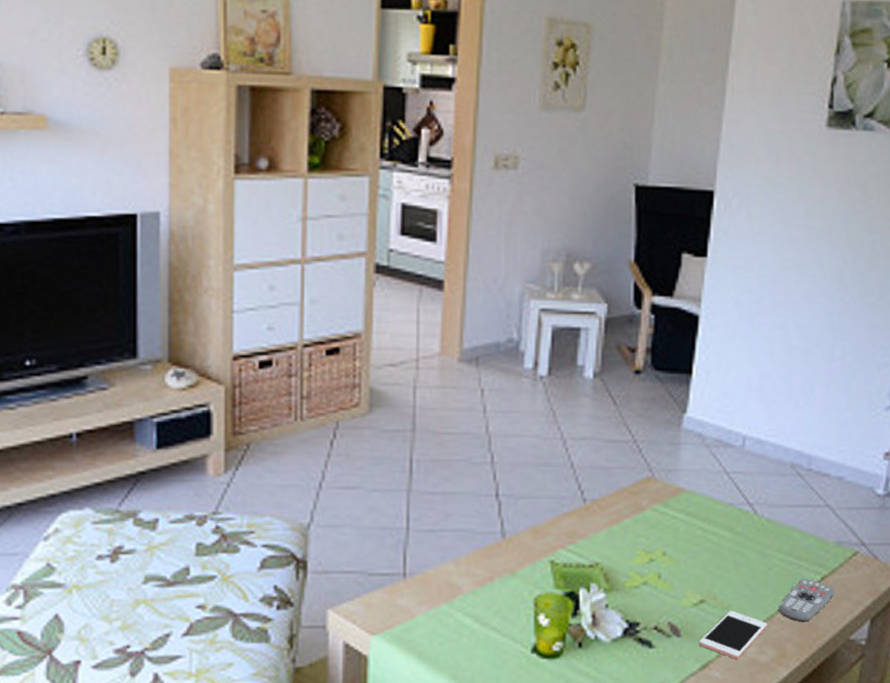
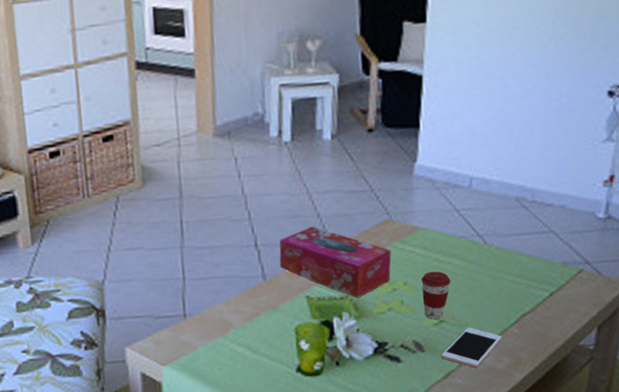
tissue box: none [522,478,651,567] -> present [279,226,391,298]
coffee cup: none [682,542,716,599] -> present [421,271,452,319]
remote control: present [778,578,836,622] -> none [511,295,564,333]

